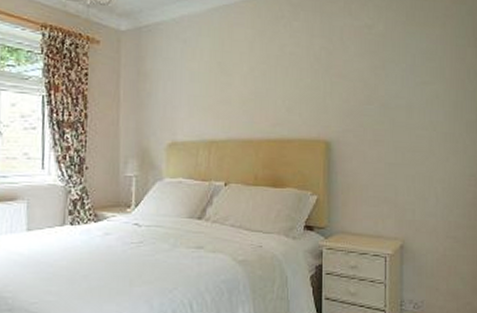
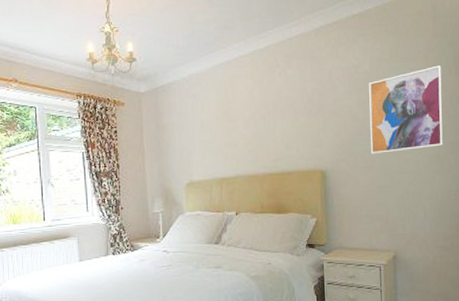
wall art: none [381,34,460,127] -> present [369,65,443,155]

